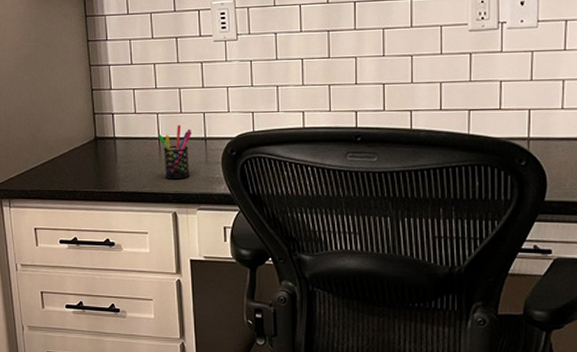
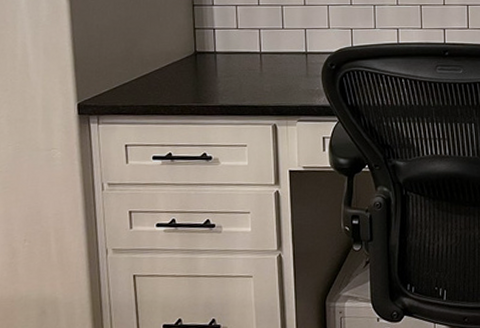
pen holder: present [157,125,192,180] -> none [259,40,293,93]

